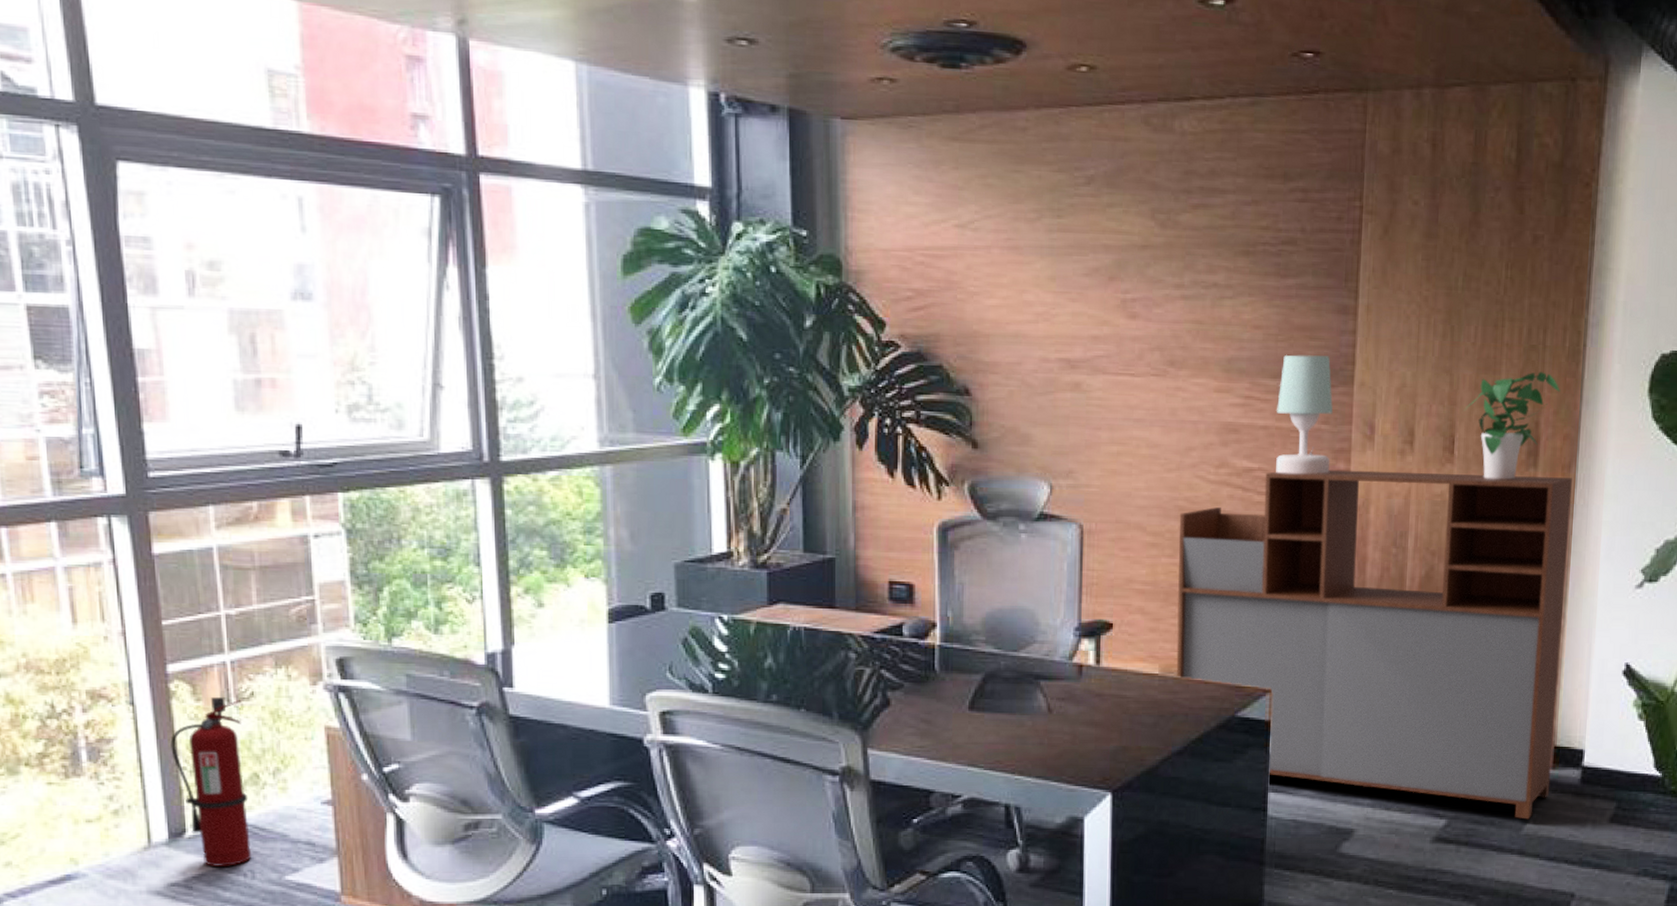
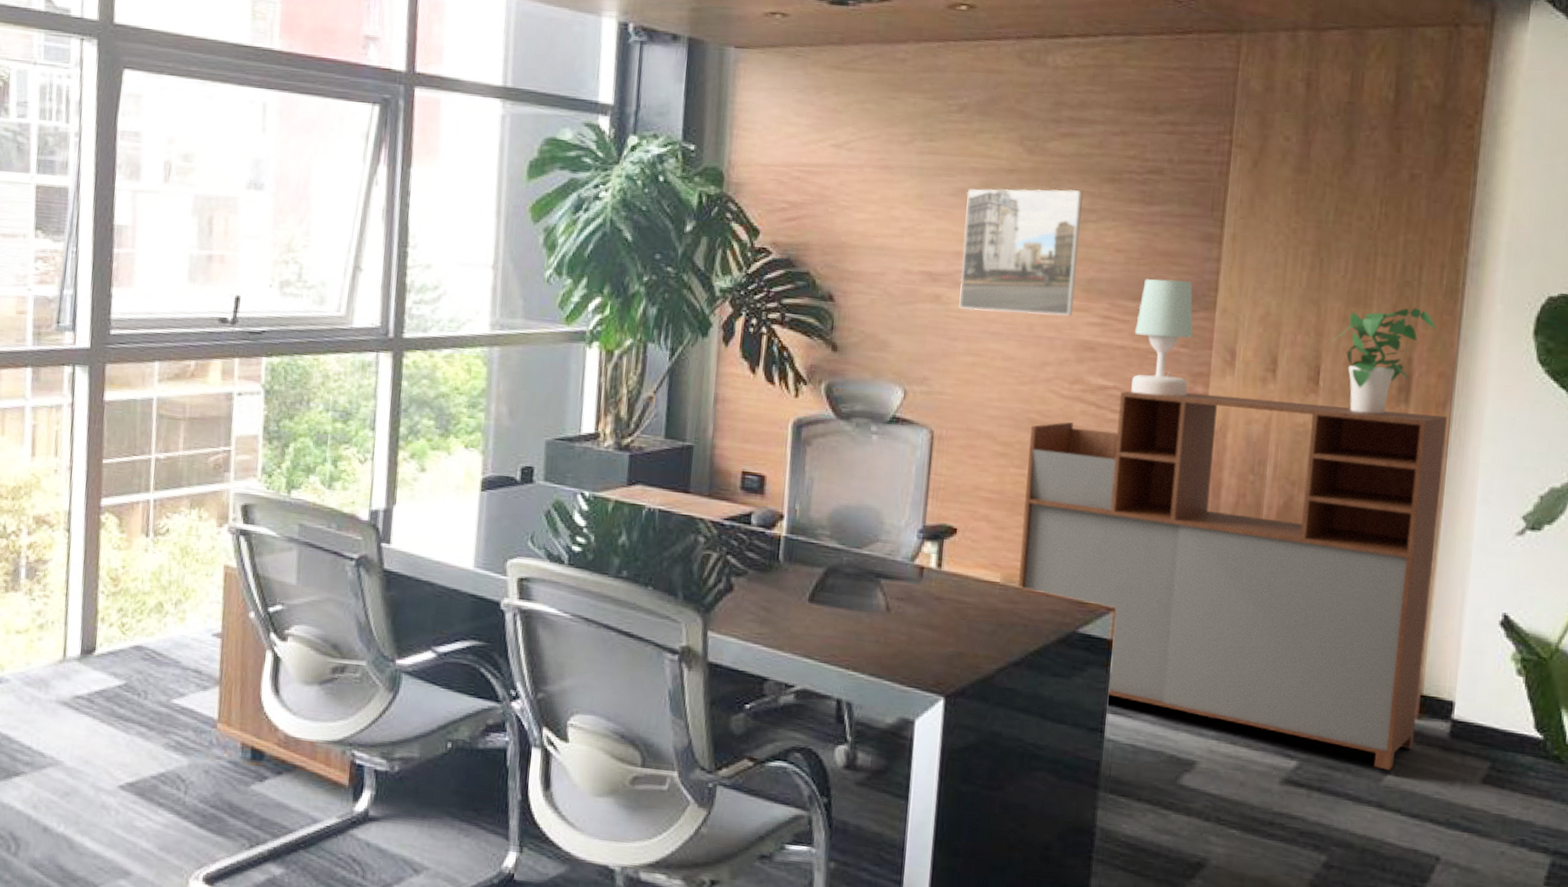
fire extinguisher: present [170,696,251,868] -> none [94,530,160,686]
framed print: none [1099,264,1218,398] -> present [959,188,1083,316]

